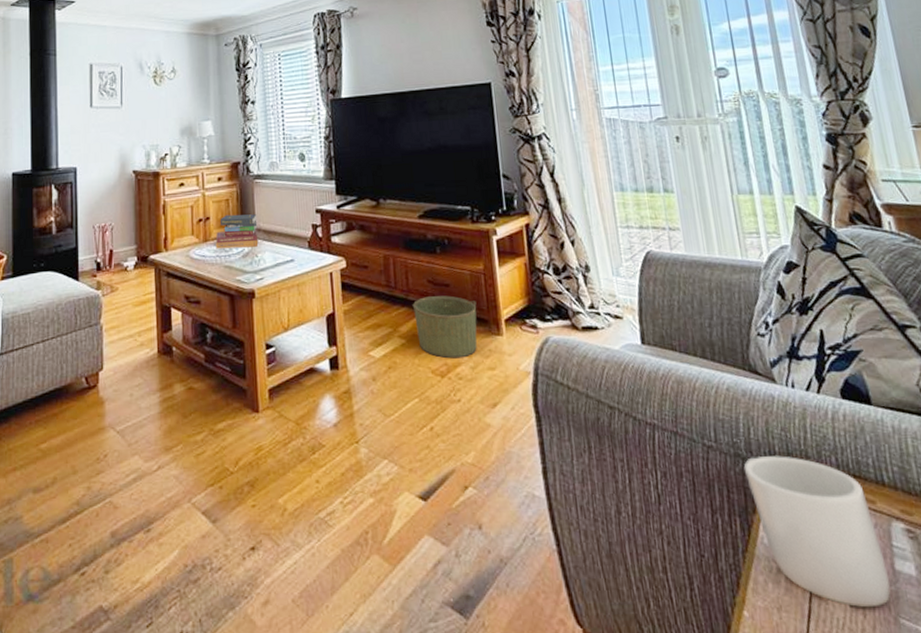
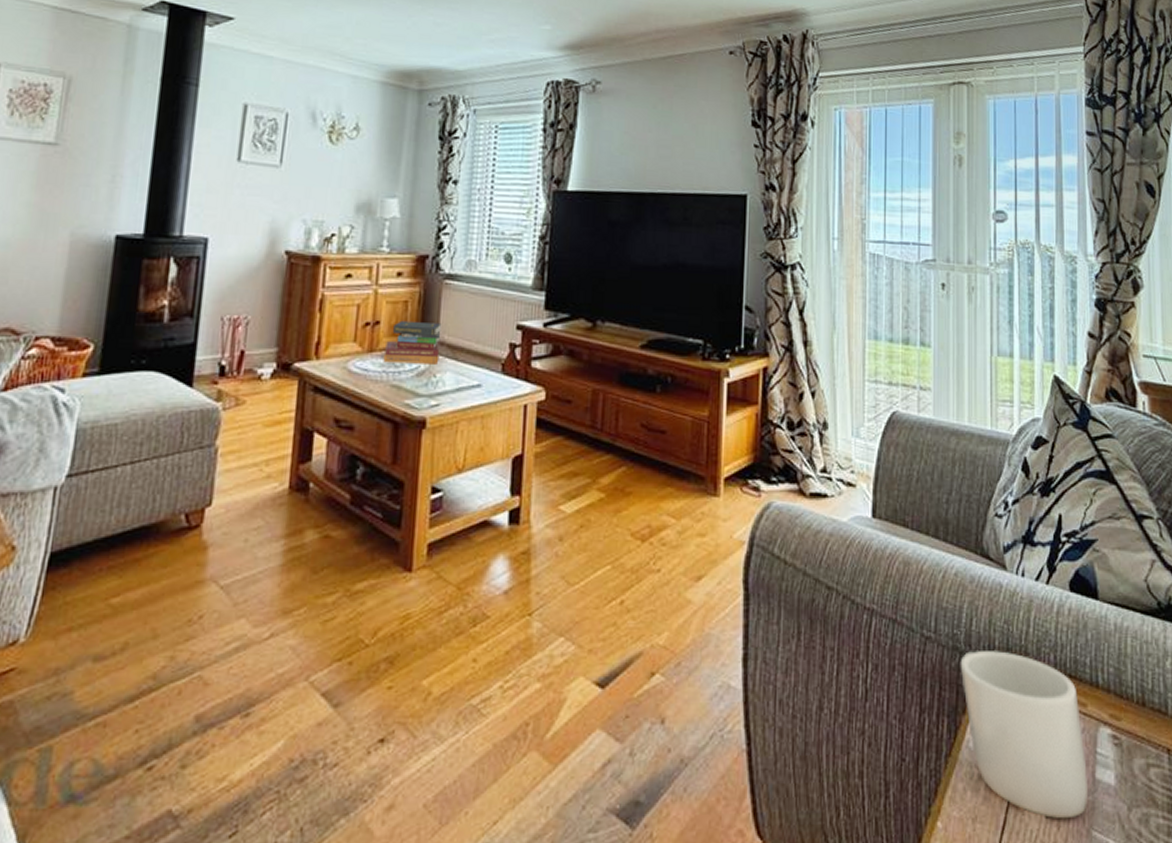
basket: present [412,295,477,359] -> none [619,444,695,520]

